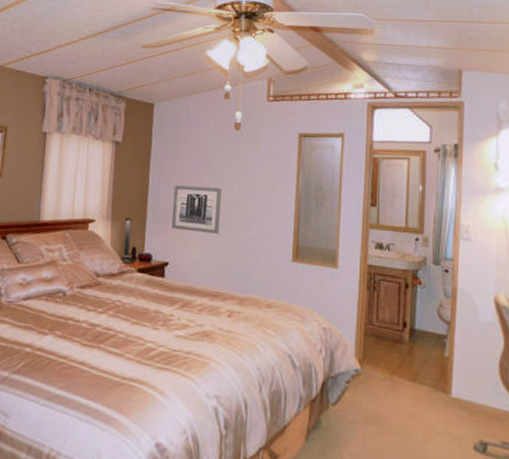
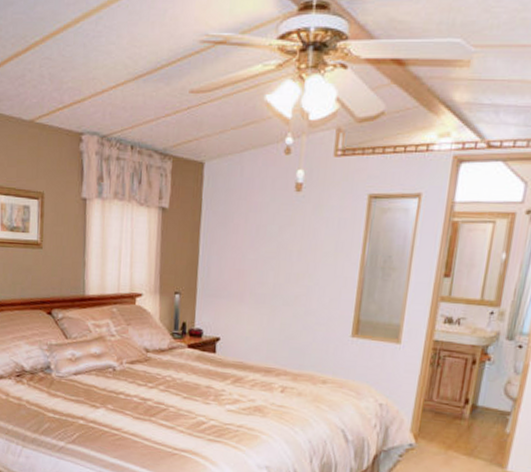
wall art: present [171,185,222,234] -> none [223,255,278,308]

